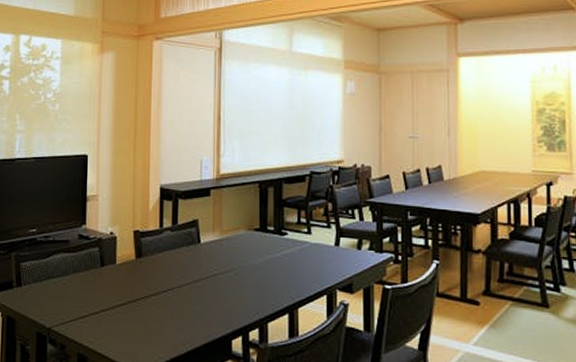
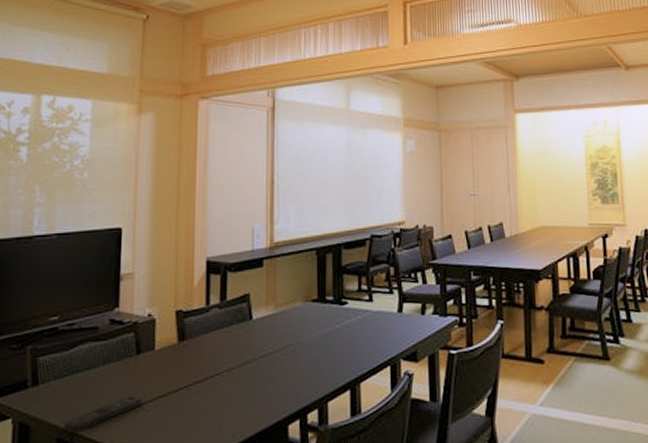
remote control: none [42,301,106,329] -> present [63,395,143,433]

